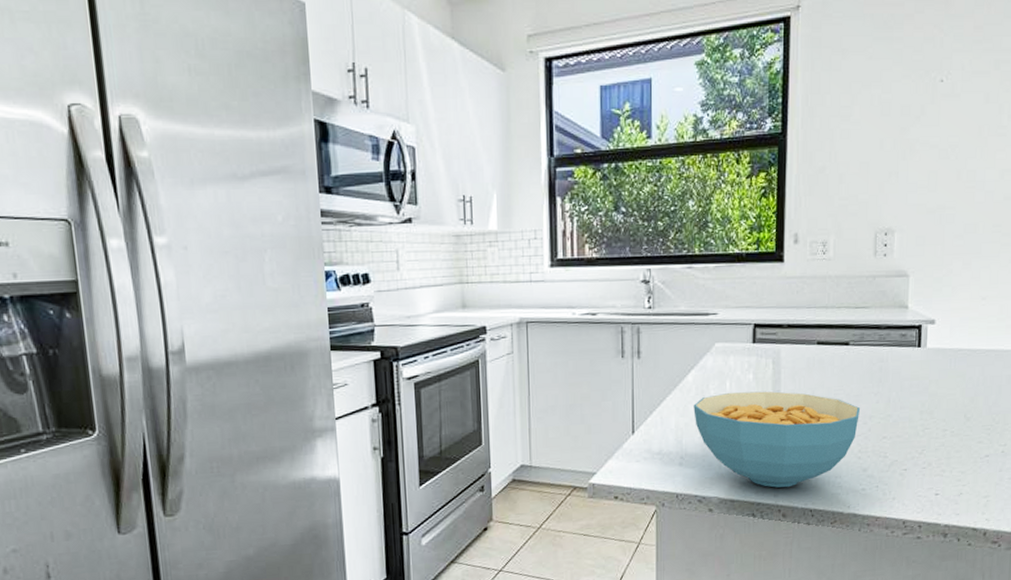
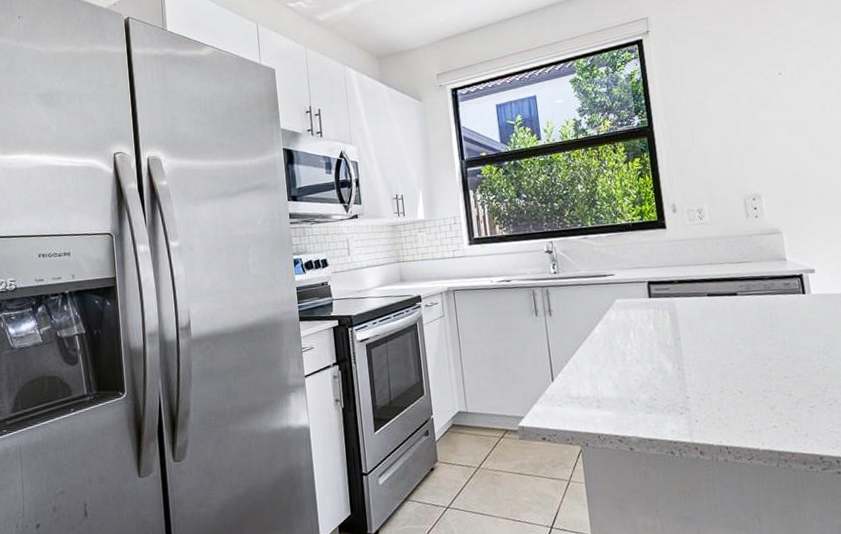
cereal bowl: present [693,391,861,488] -> none [603,339,759,427]

